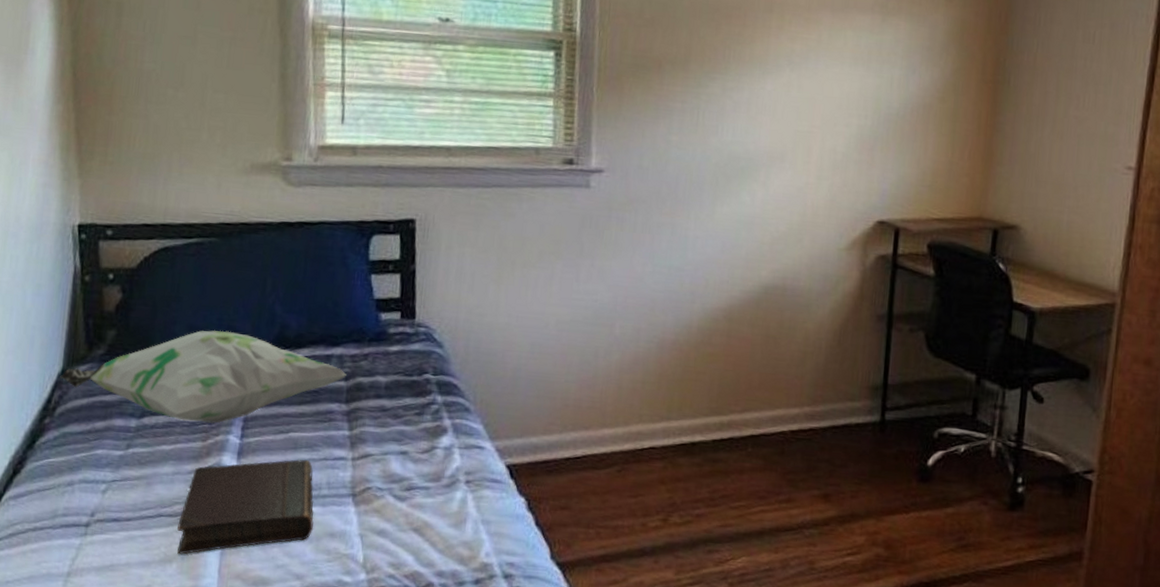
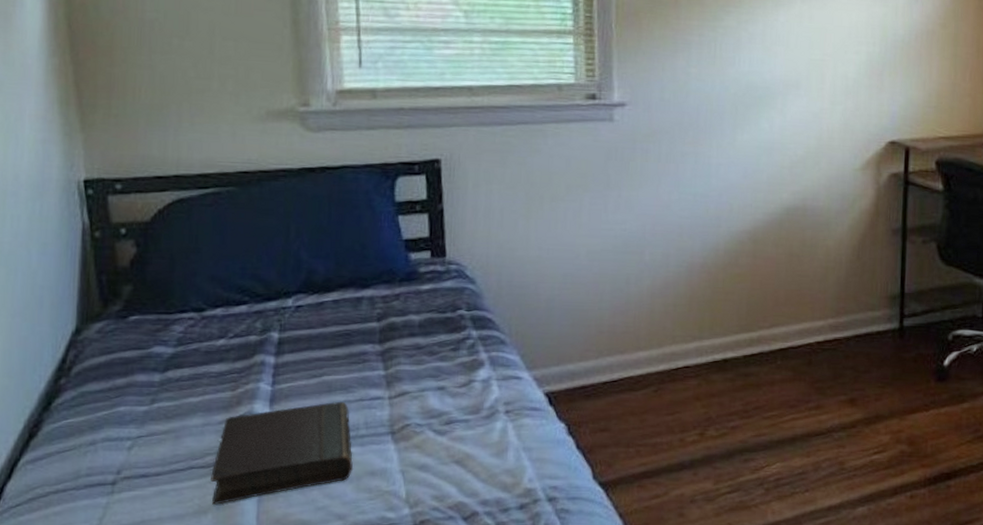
decorative pillow: present [60,330,347,423] -> none [74,279,379,372]

